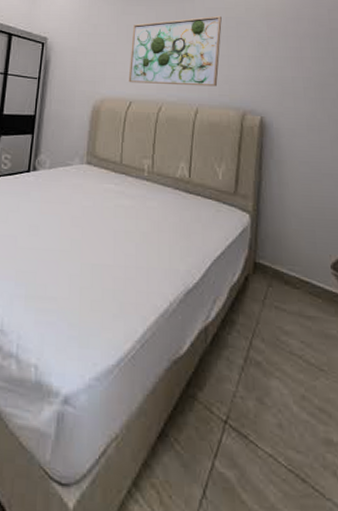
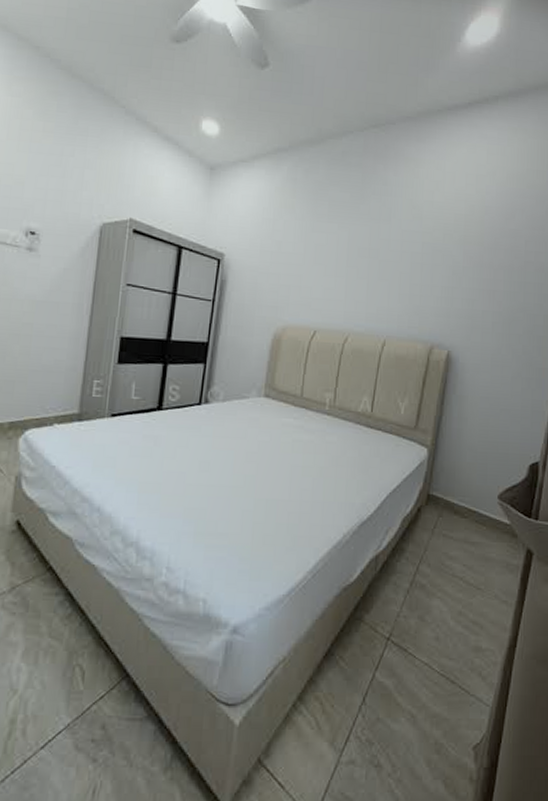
wall art: present [128,15,222,87] -> none [314,240,418,318]

